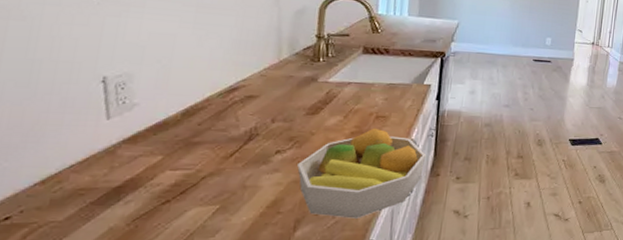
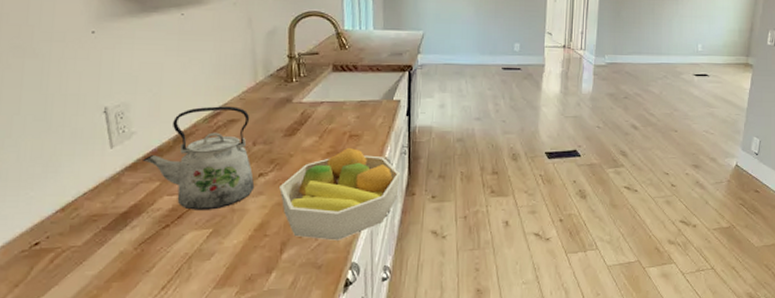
kettle: none [144,81,271,186] -> present [143,106,255,210]

